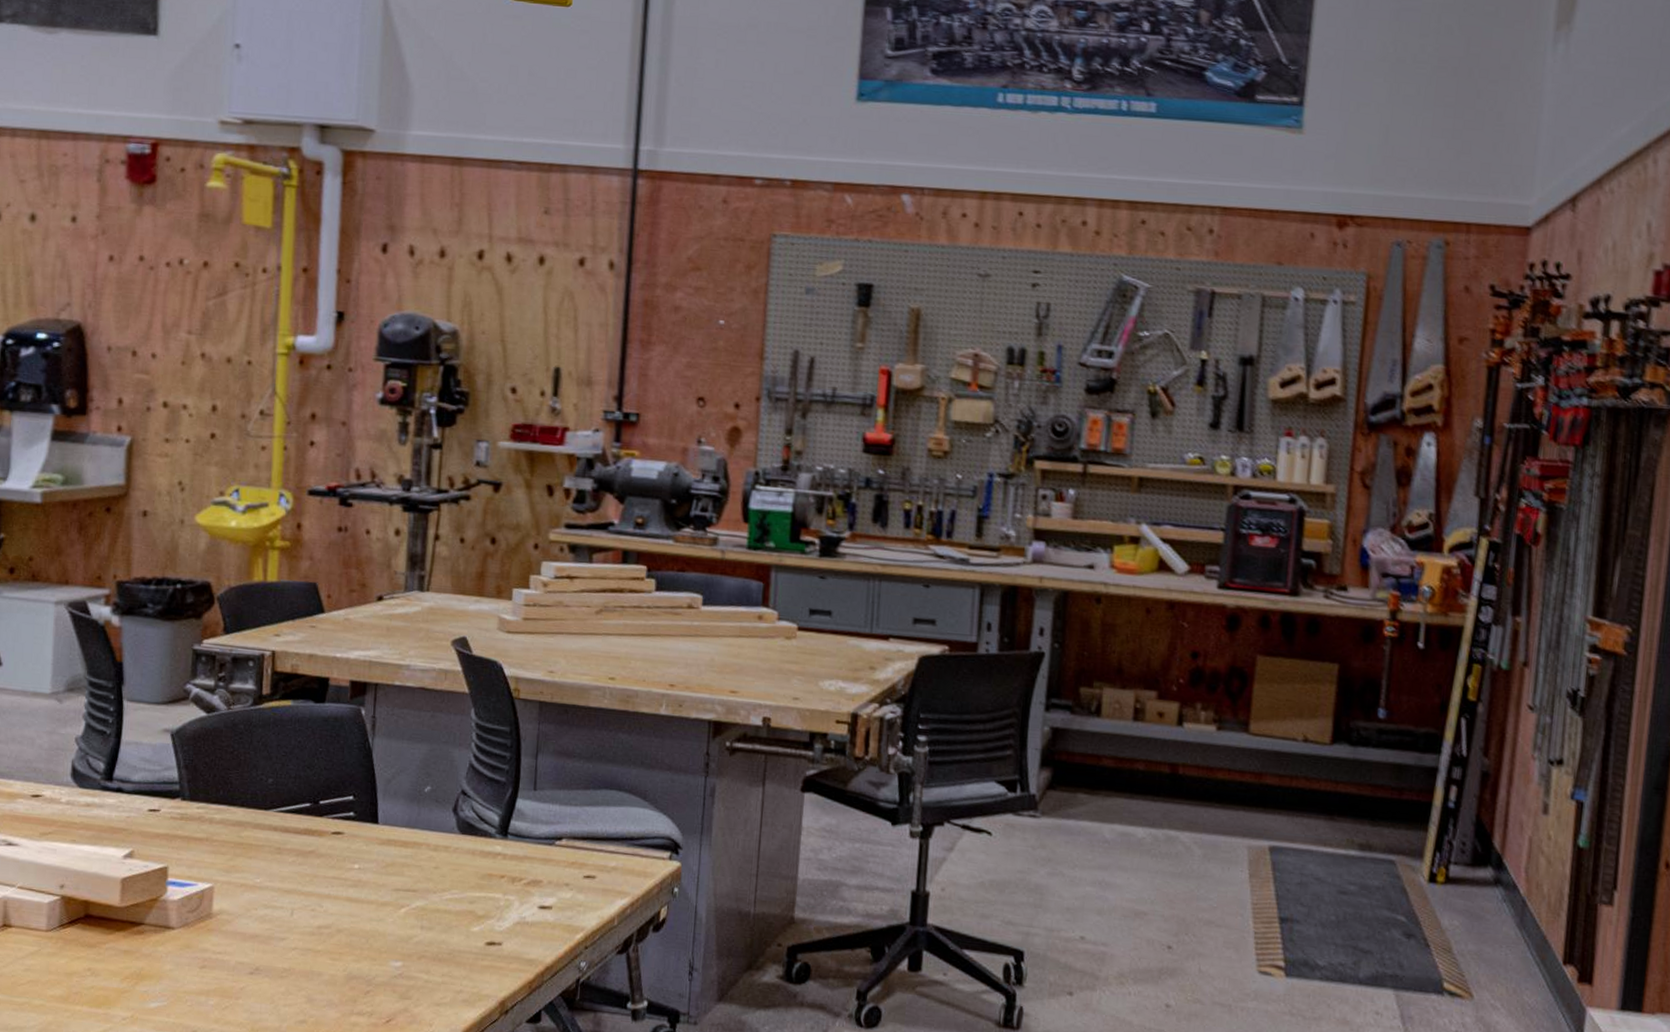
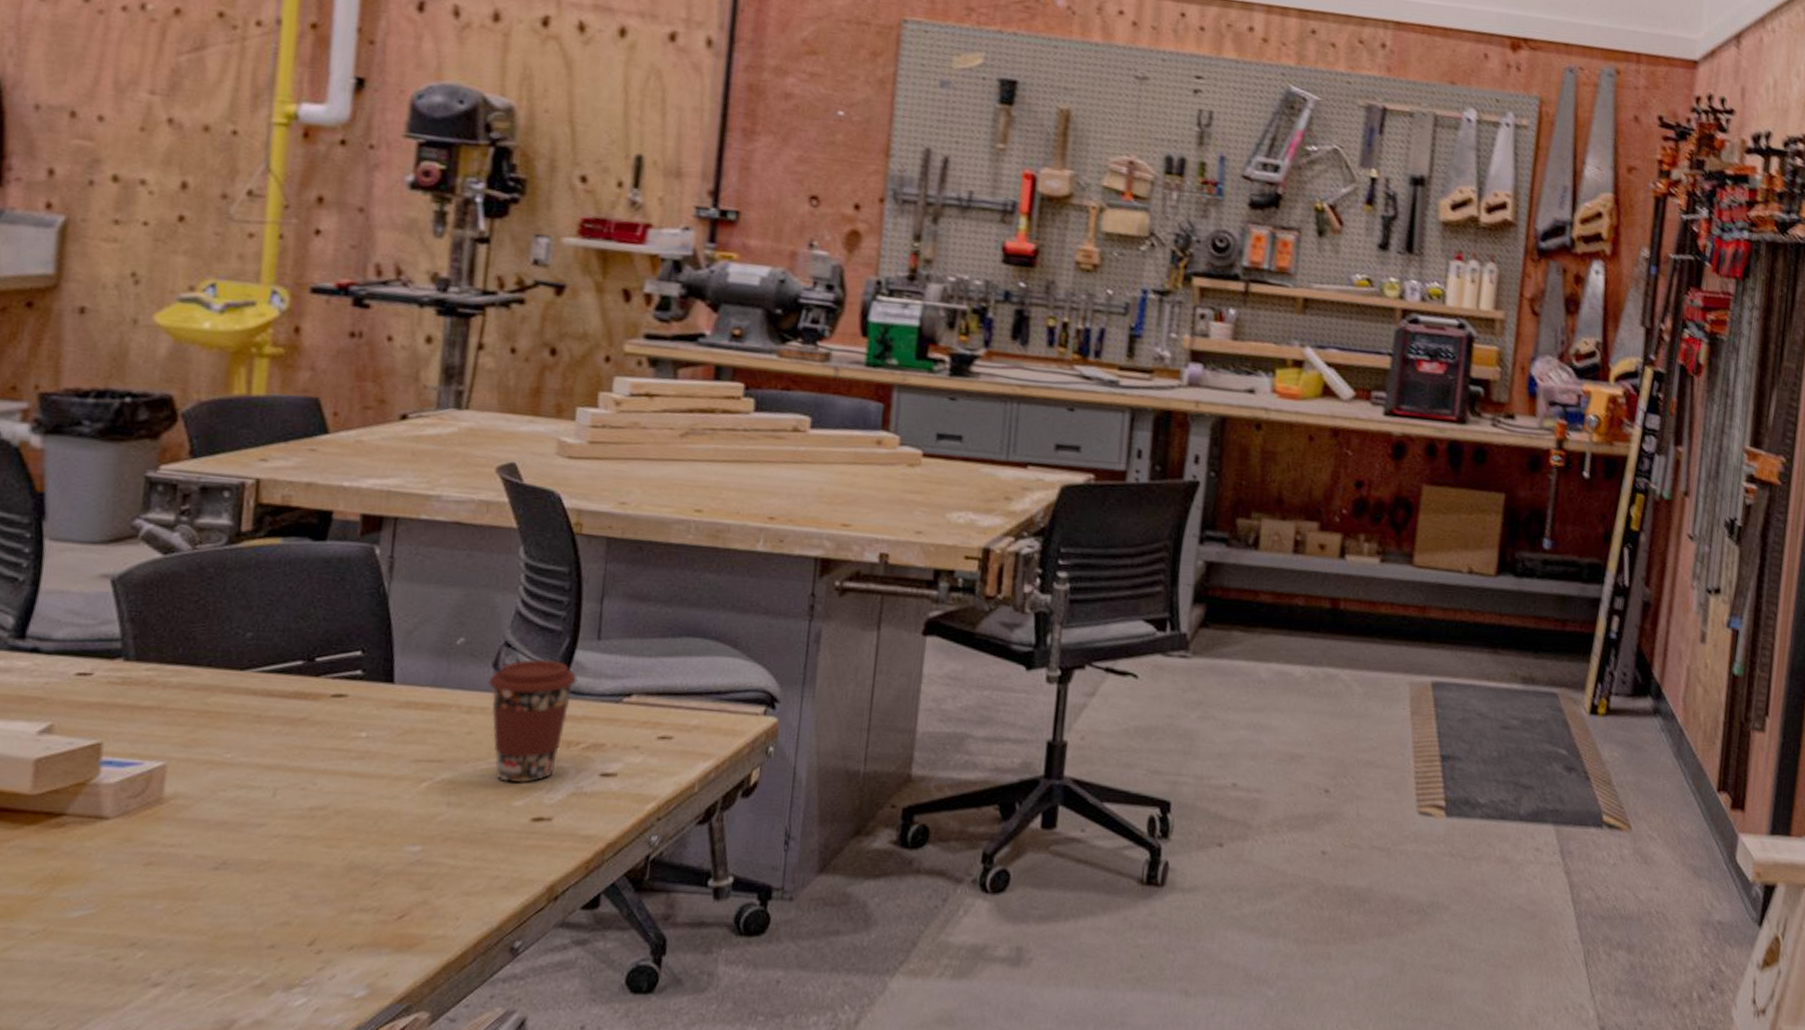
coffee cup: none [449,805,519,912] -> present [488,658,578,784]

